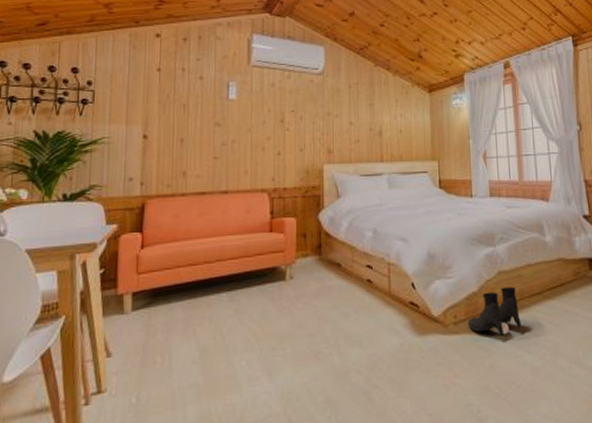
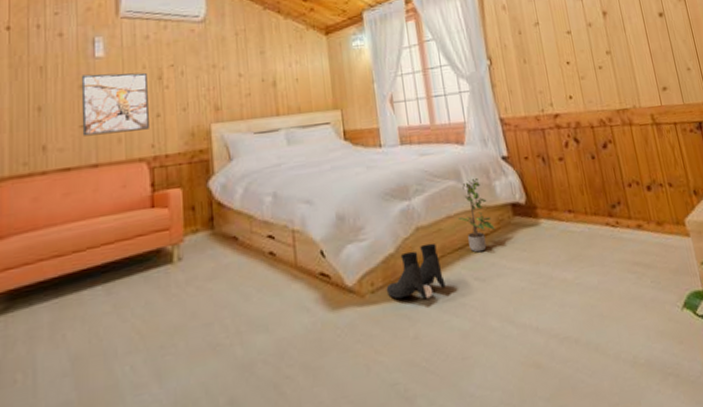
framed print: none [215,113,271,166] -> present [81,72,149,136]
potted plant: none [538,232,572,299] -> present [458,177,496,253]

